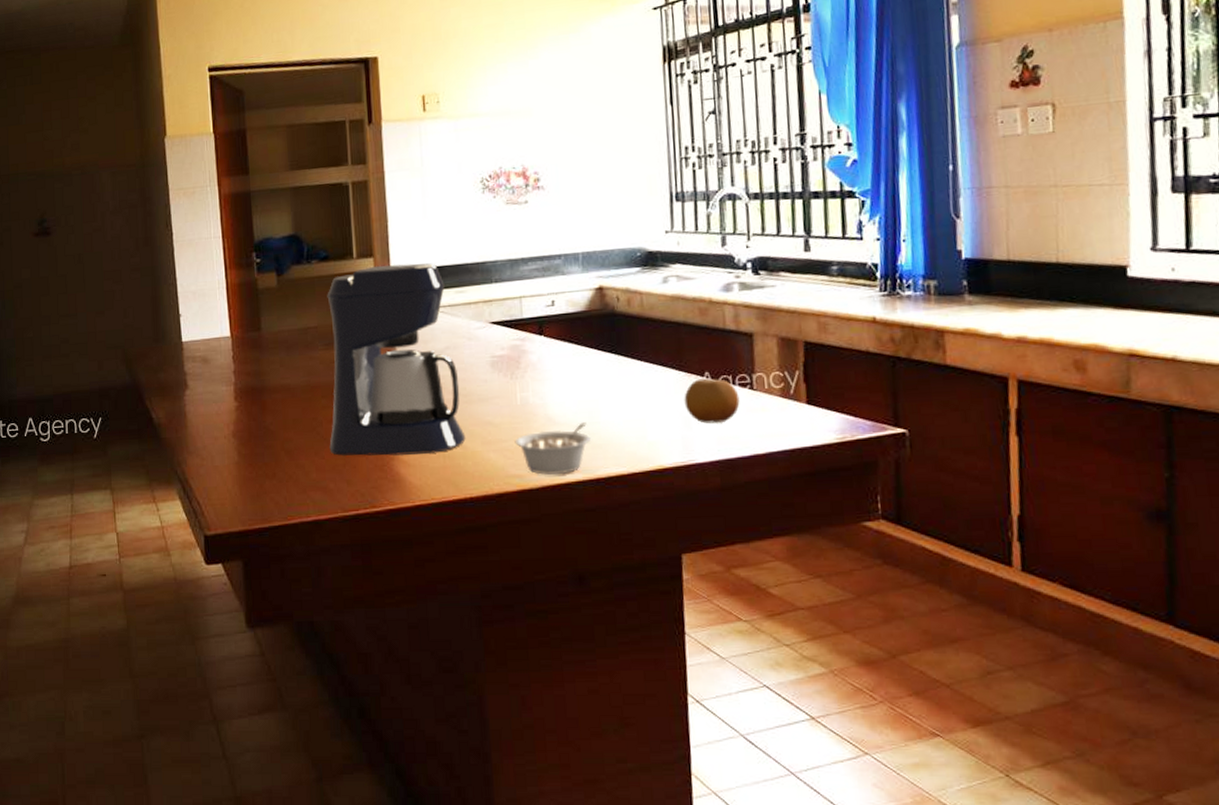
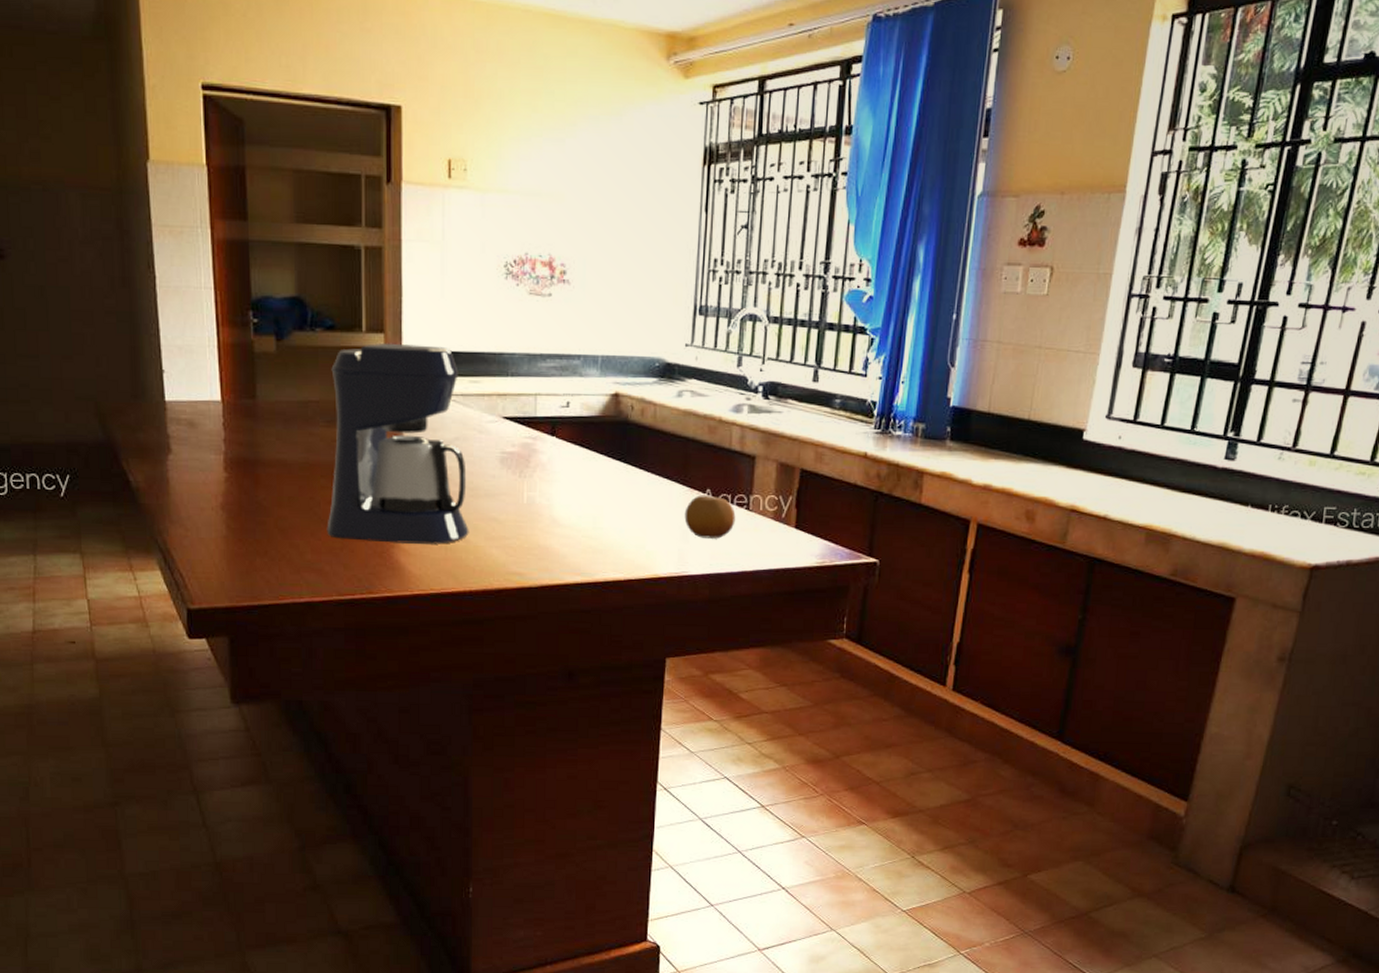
legume: present [514,422,592,475] -> none [518,527,593,576]

